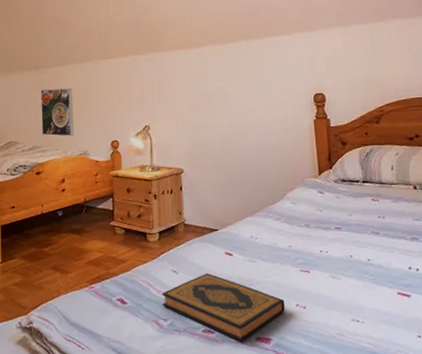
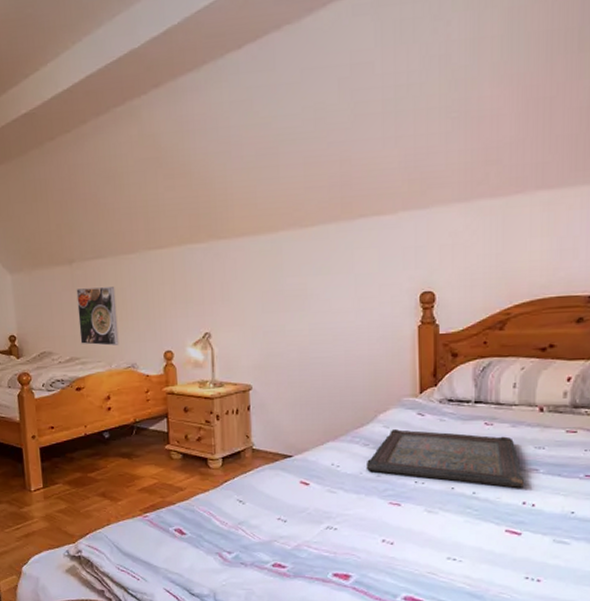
hardback book: present [162,273,285,342] -> none [226,504,369,578]
serving tray: none [279,205,408,255] -> present [366,429,524,488]

